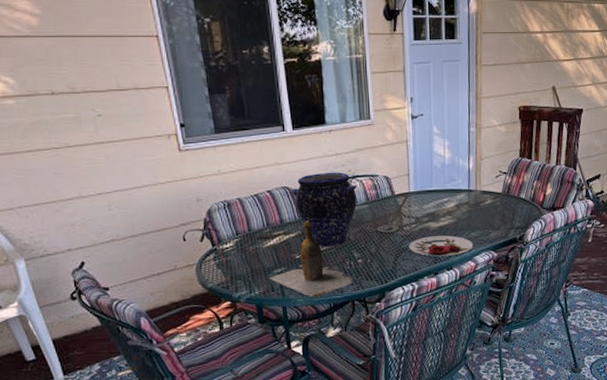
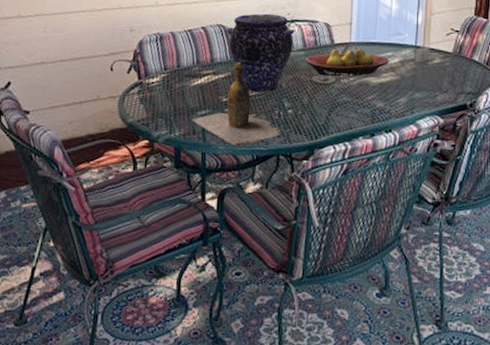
fruit bowl: none [369,197,447,226] -> present [305,48,390,77]
plate: present [409,235,474,257] -> none [345,92,417,117]

